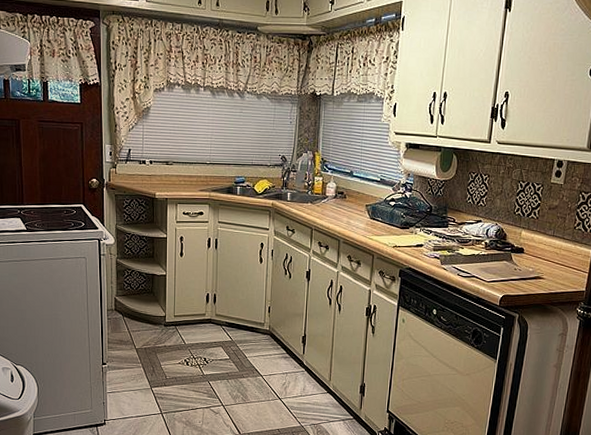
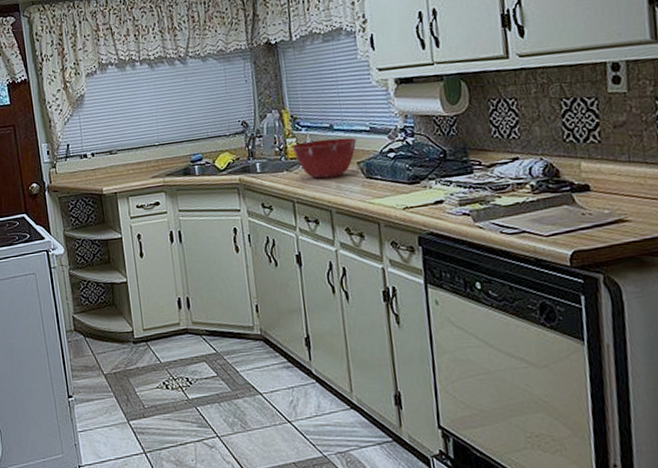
mixing bowl: none [318,181,369,214] -> present [291,137,357,179]

